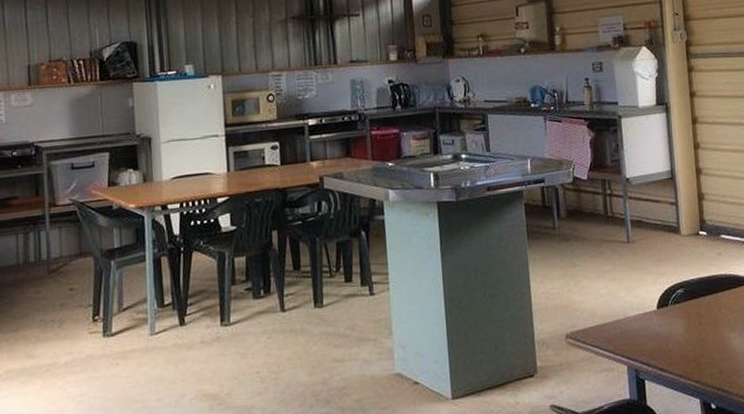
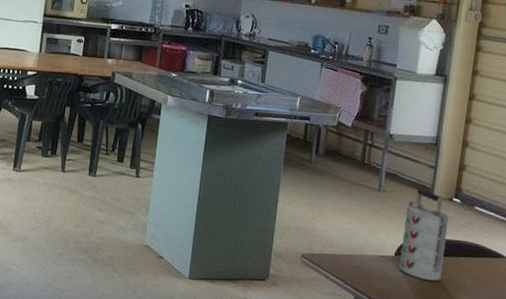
food container: none [658,229,705,328] -> present [398,188,450,281]

